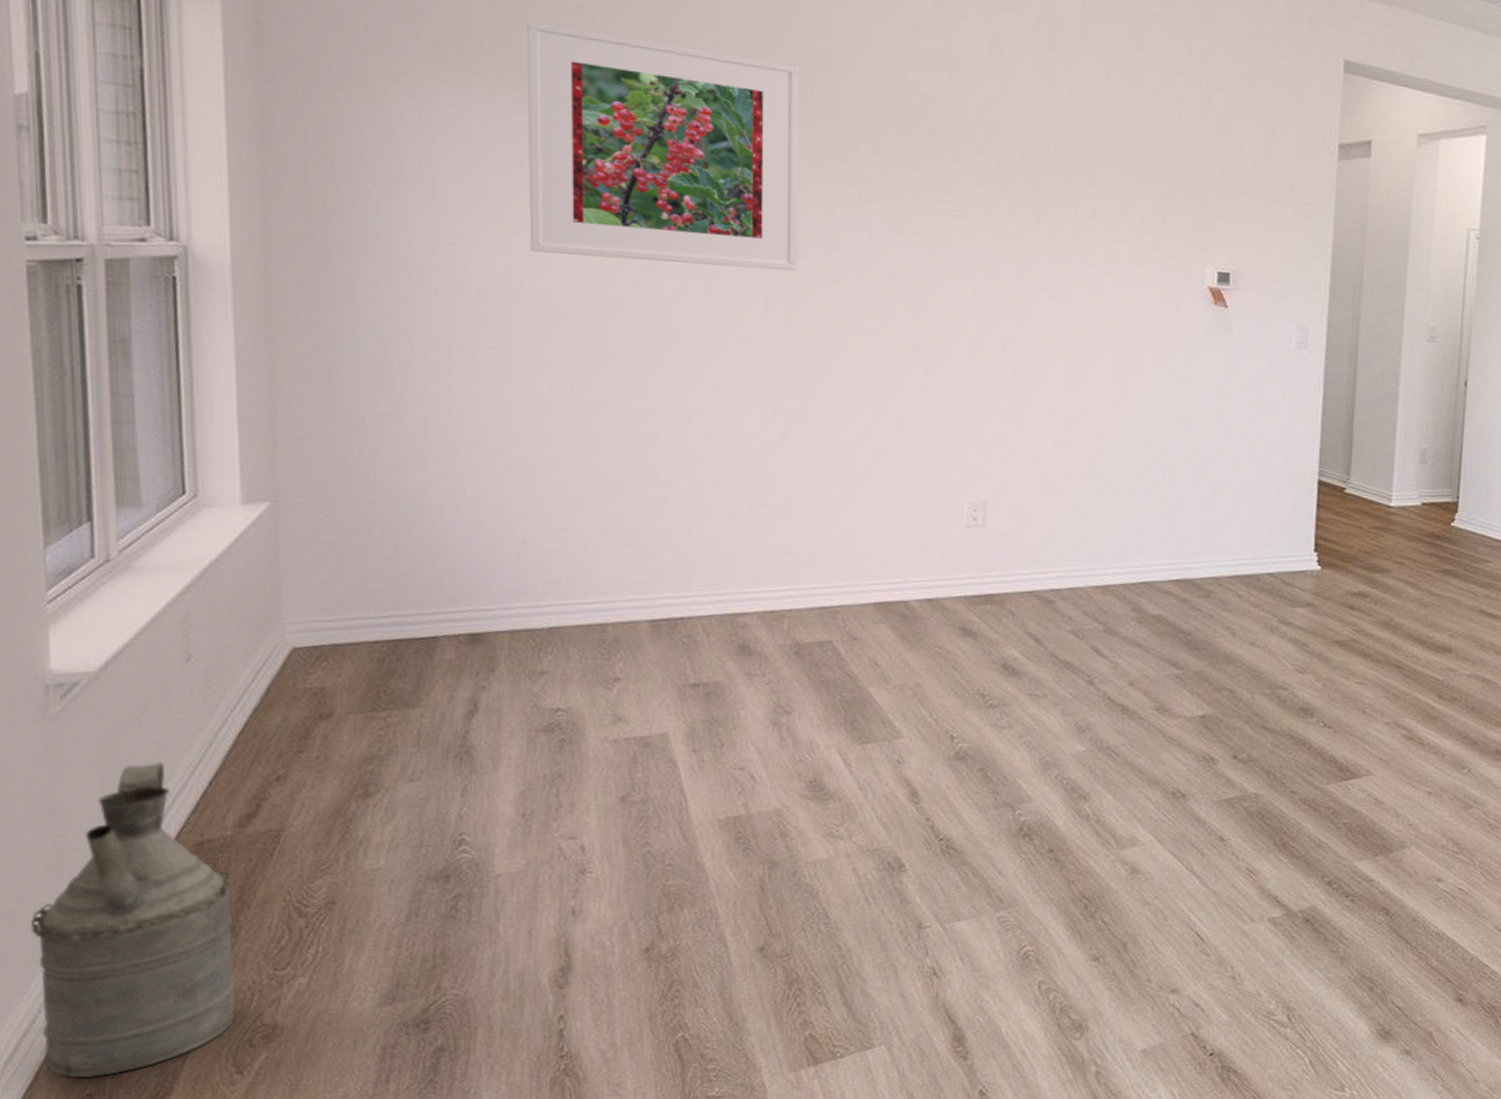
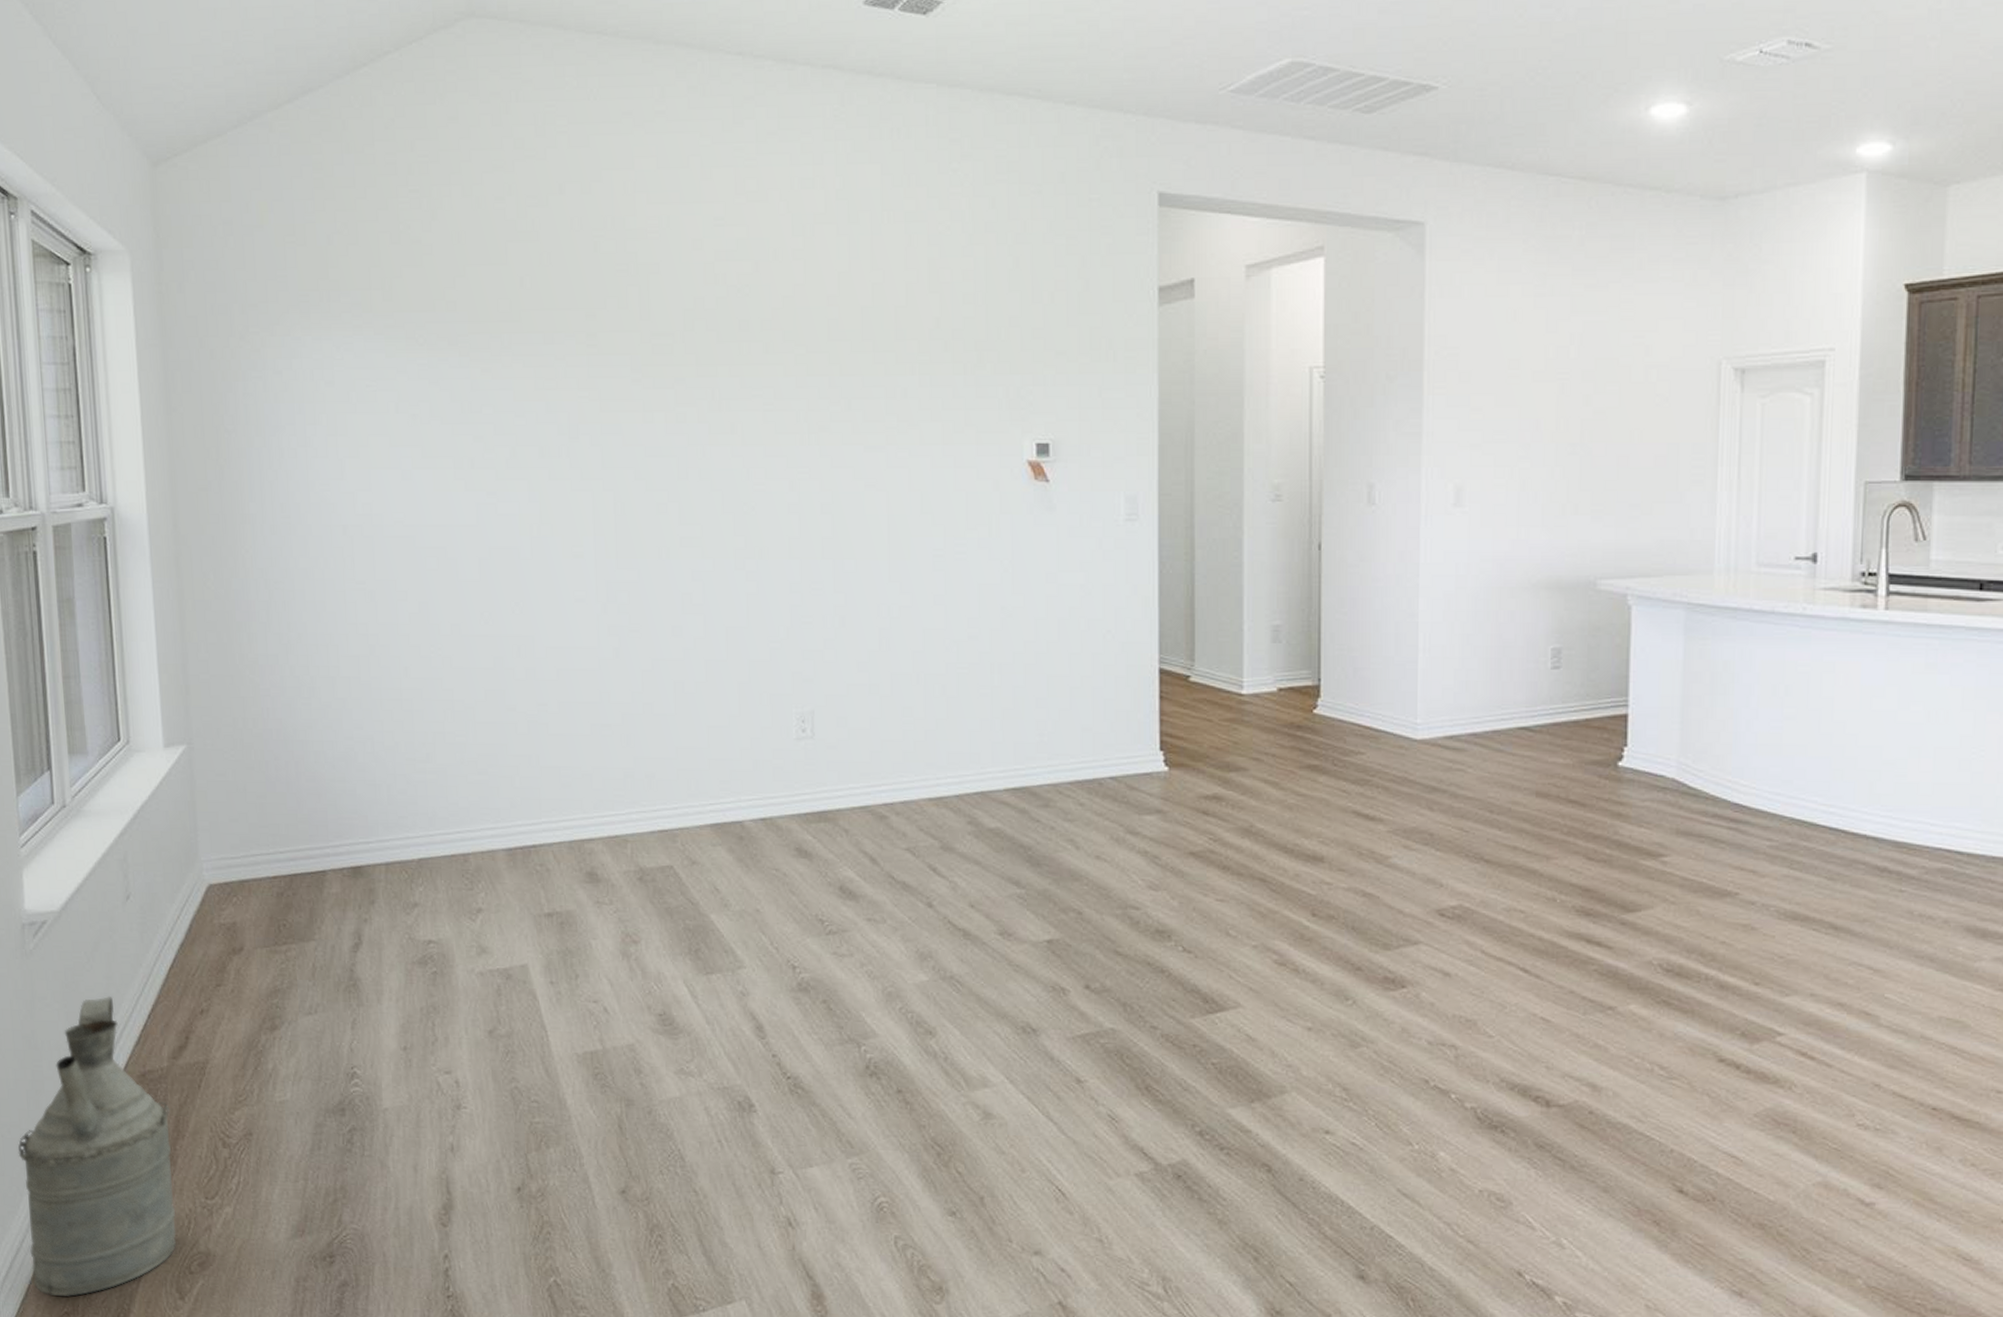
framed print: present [527,20,799,271] -> none [375,259,622,486]

